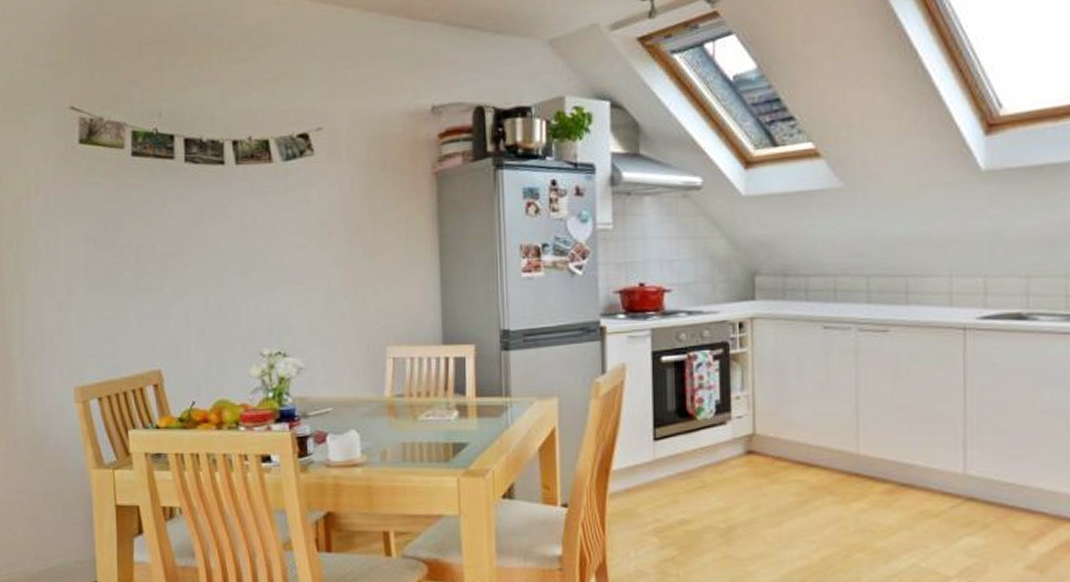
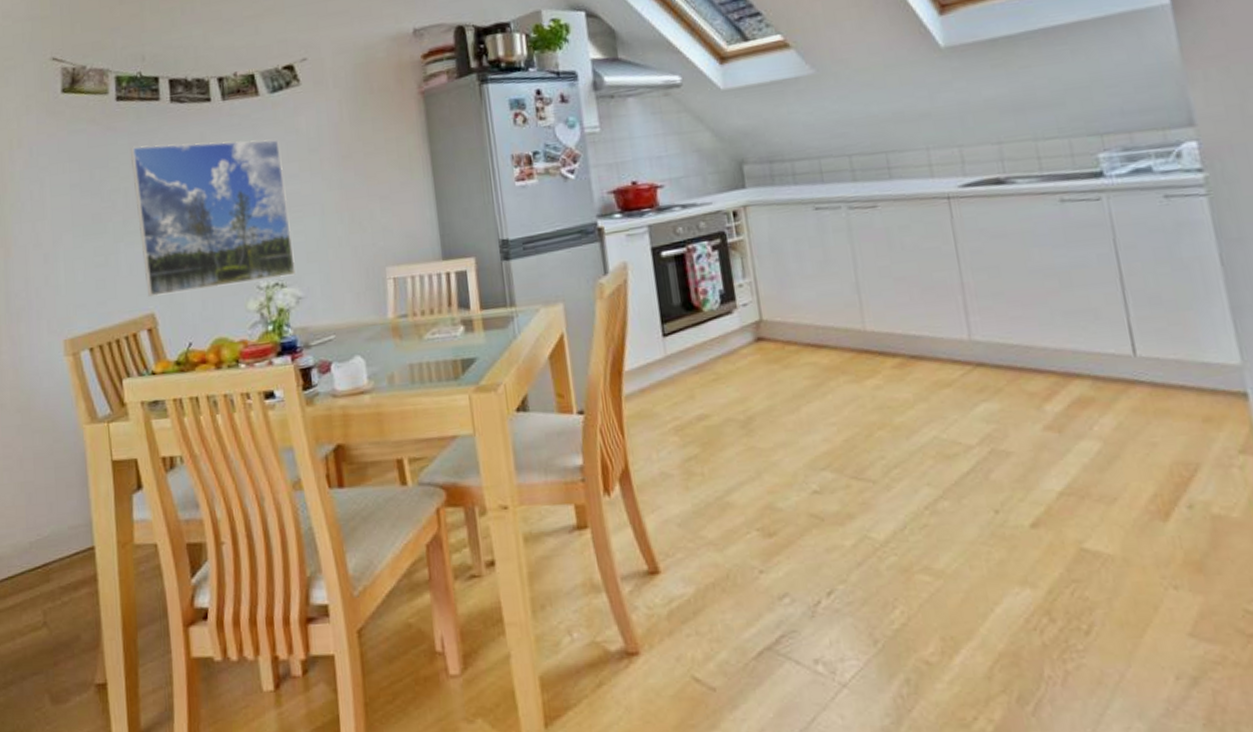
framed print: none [144,203,298,355] -> present [131,139,296,298]

